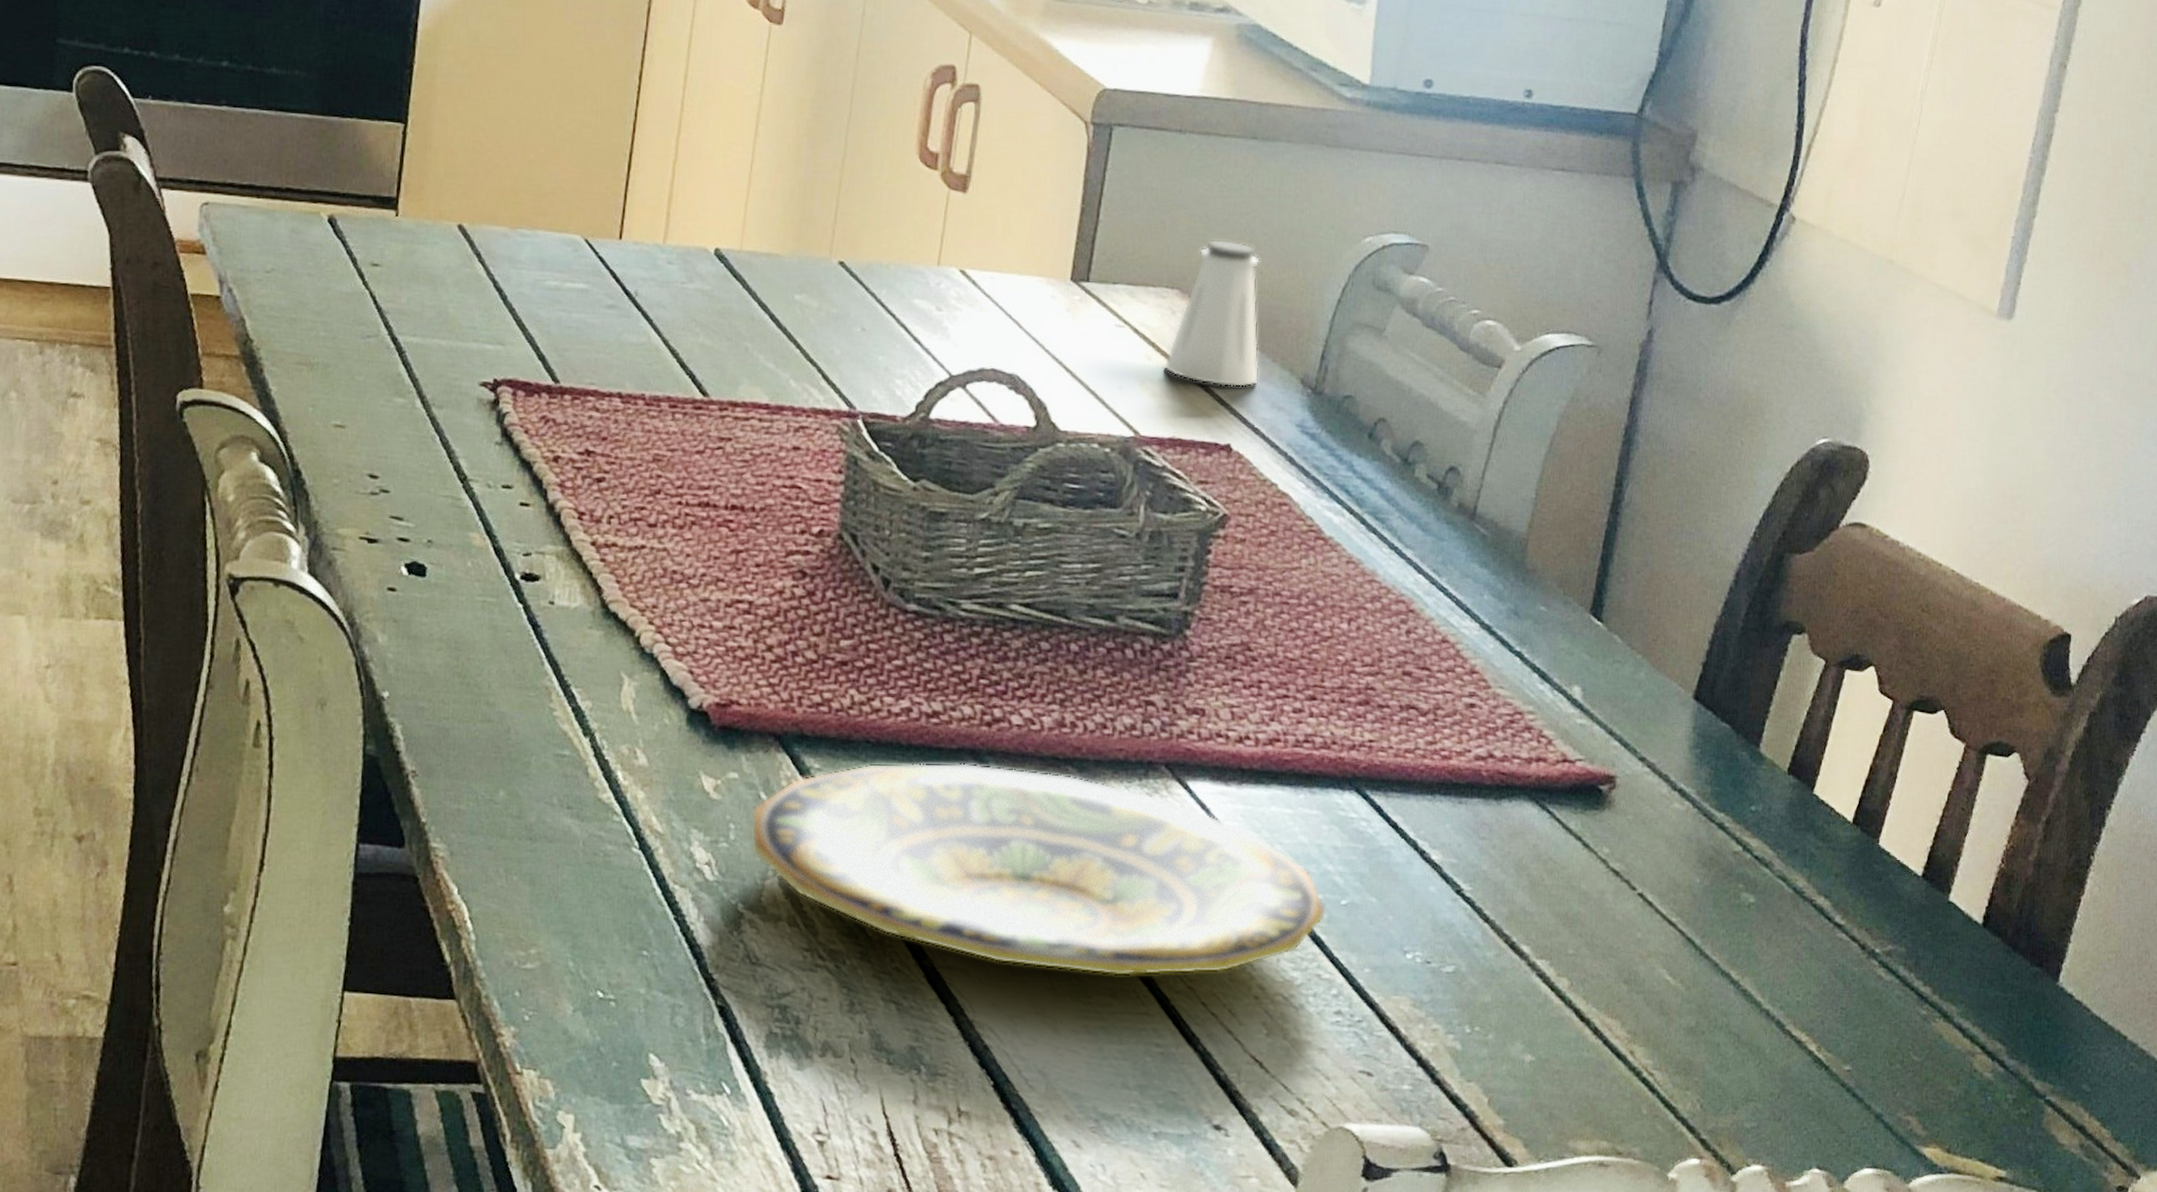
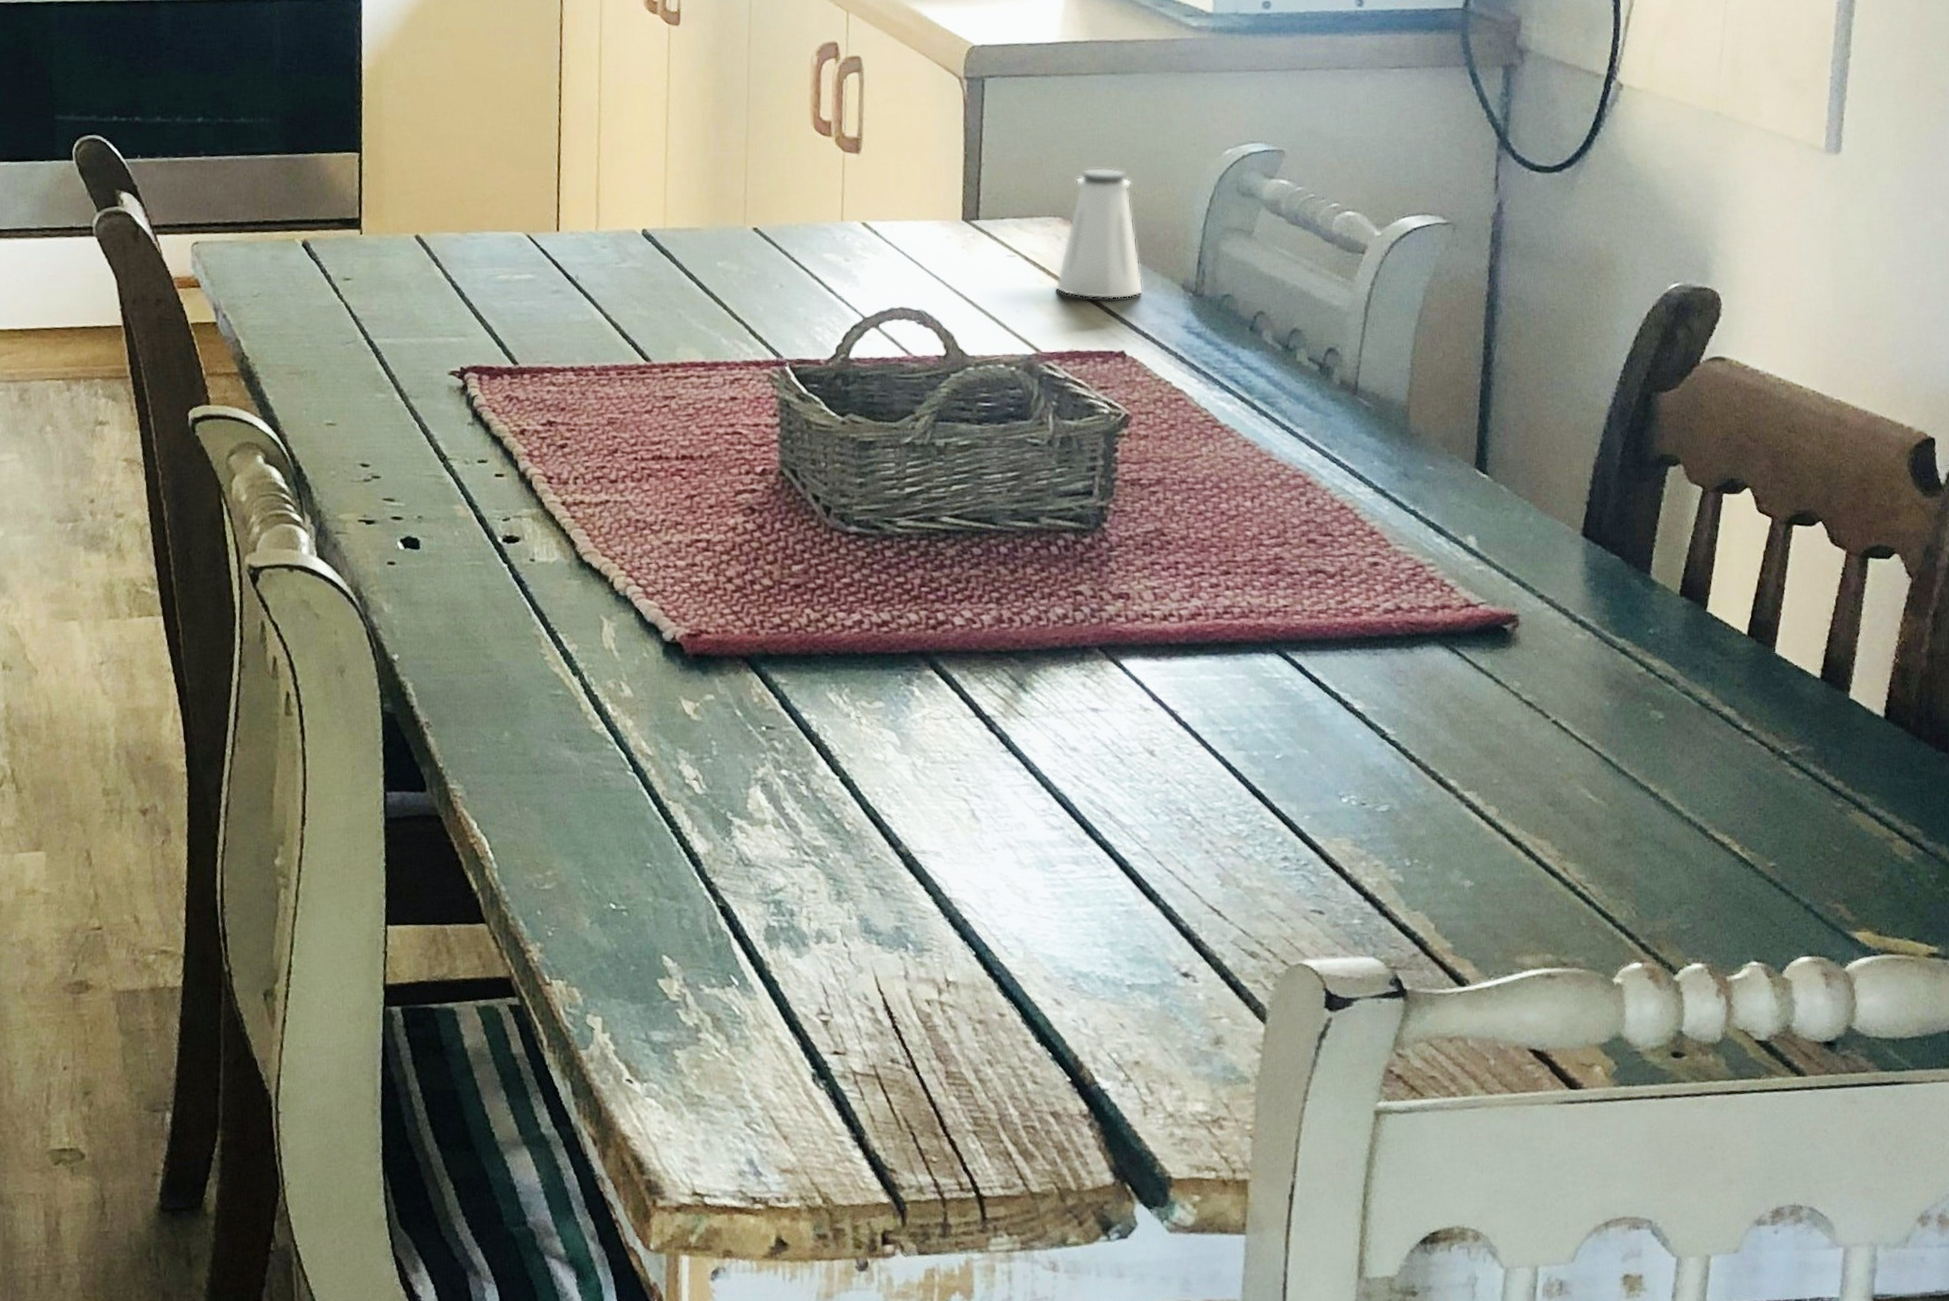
plate: present [751,763,1326,977] -> none [729,664,1263,845]

